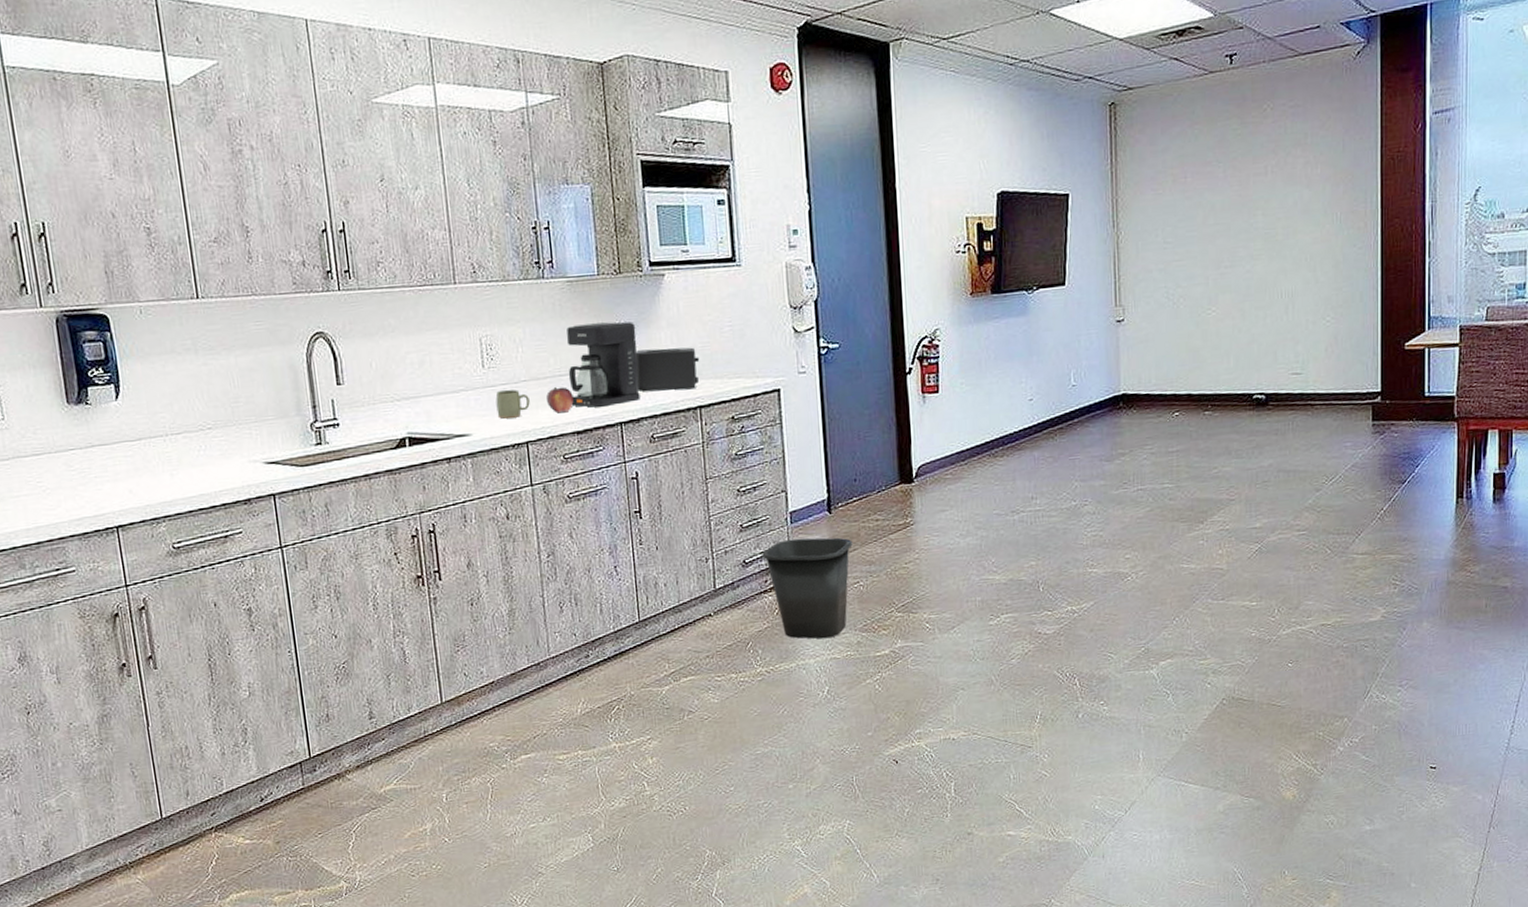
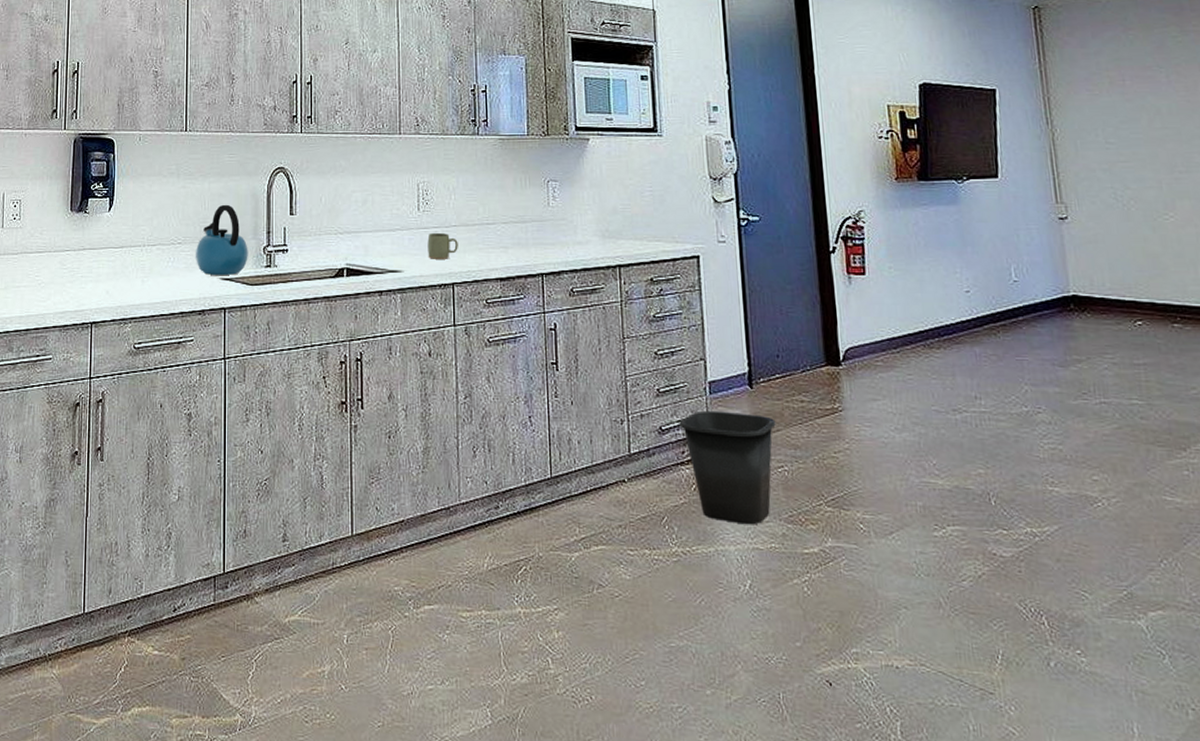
kettle: none [230,379,294,460] -> present [196,204,248,275]
fruit: present [545,387,574,414] -> none [473,235,499,259]
coffee maker: present [566,322,640,408] -> none [495,178,562,258]
toaster: present [635,347,700,391] -> none [559,207,620,248]

